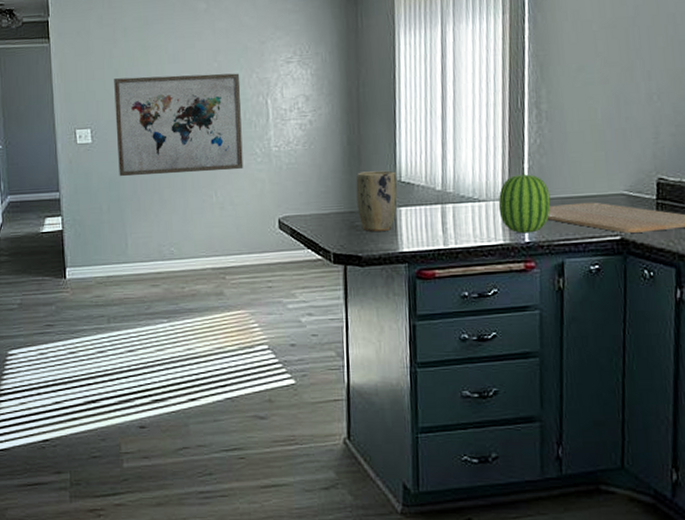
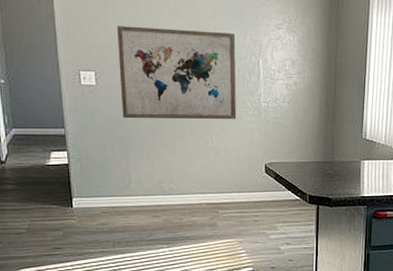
plant pot: present [356,170,398,231] -> none [330,129,363,179]

